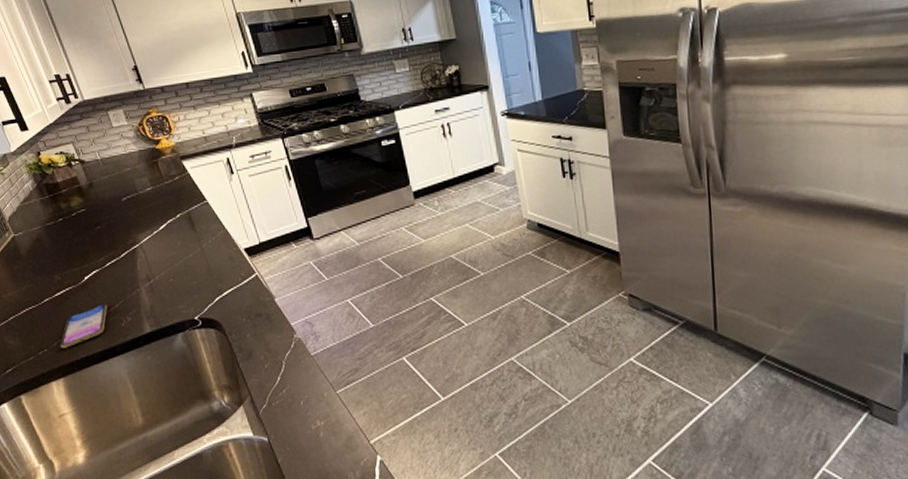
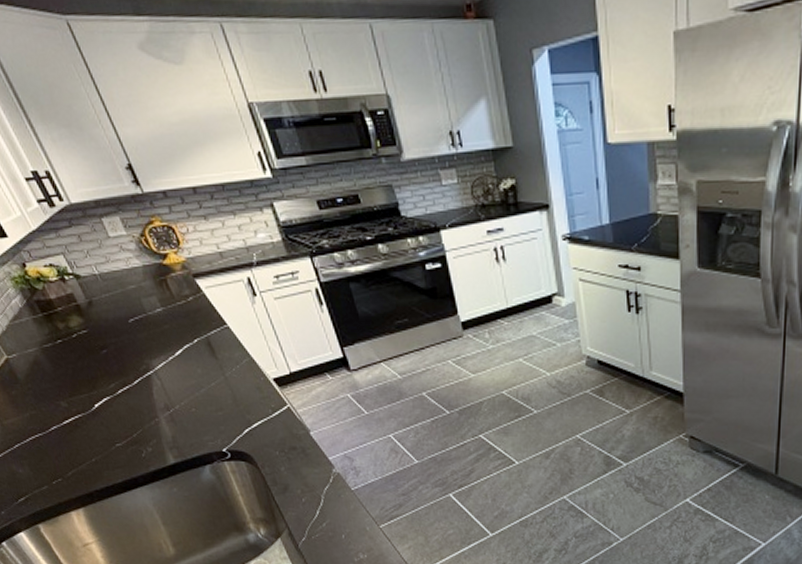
smartphone: present [60,304,108,348] -> none [75,434,125,478]

